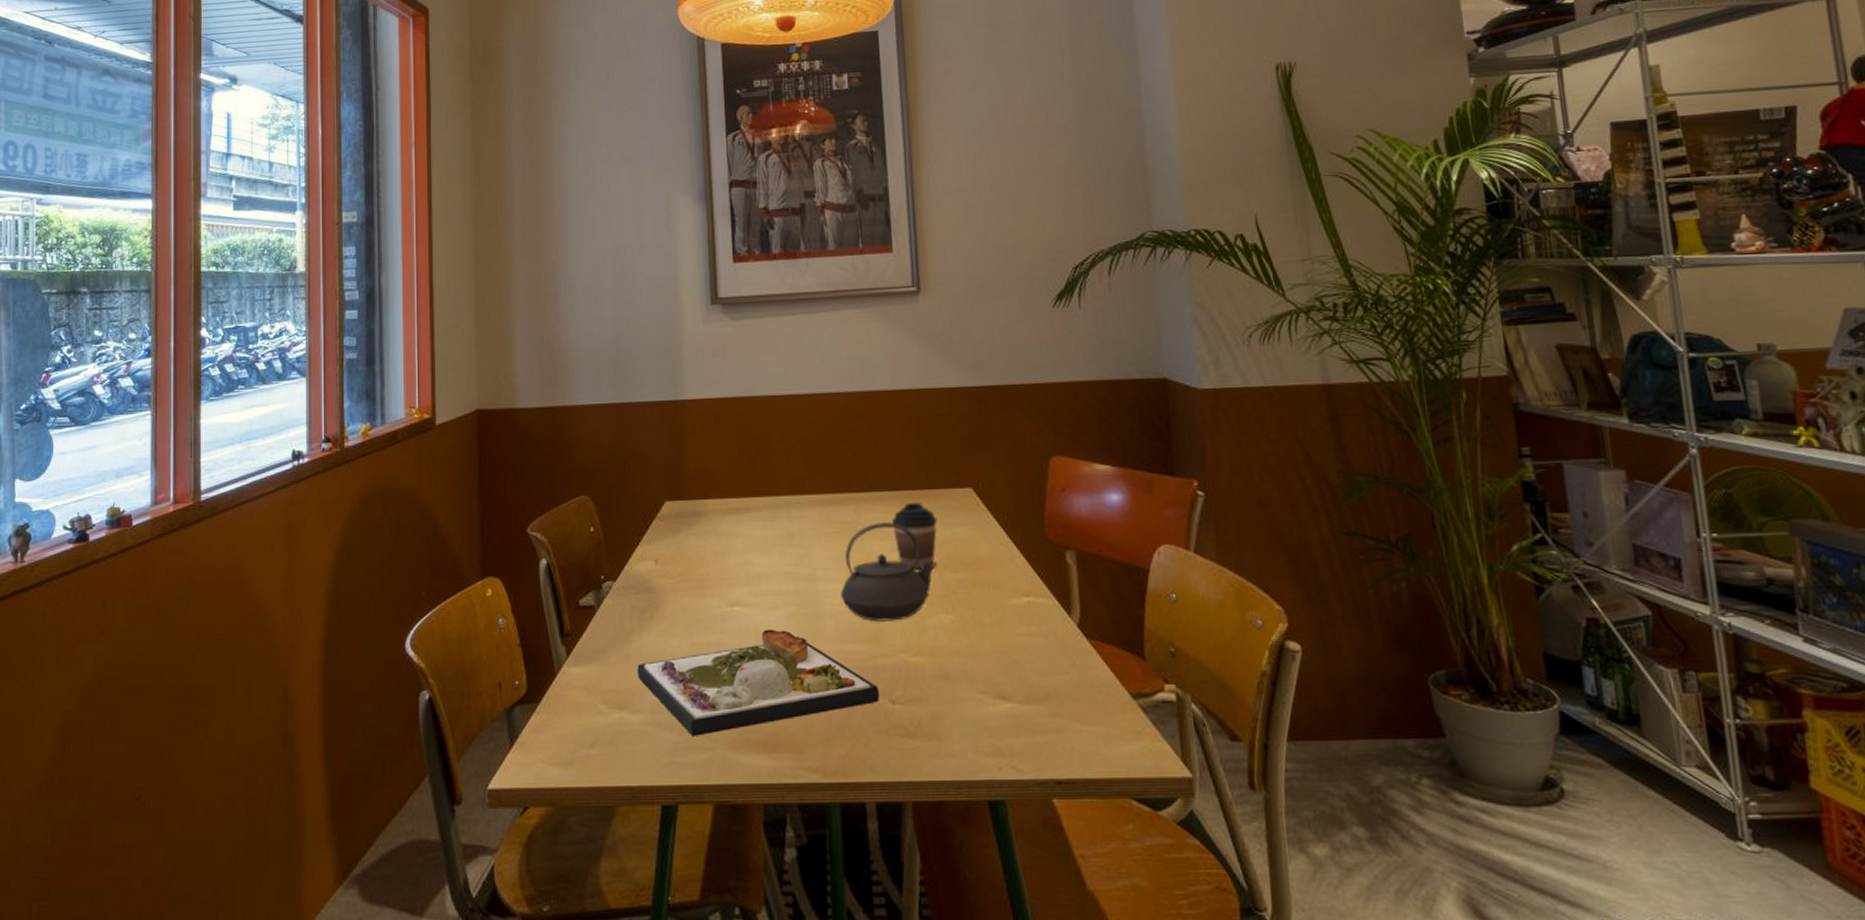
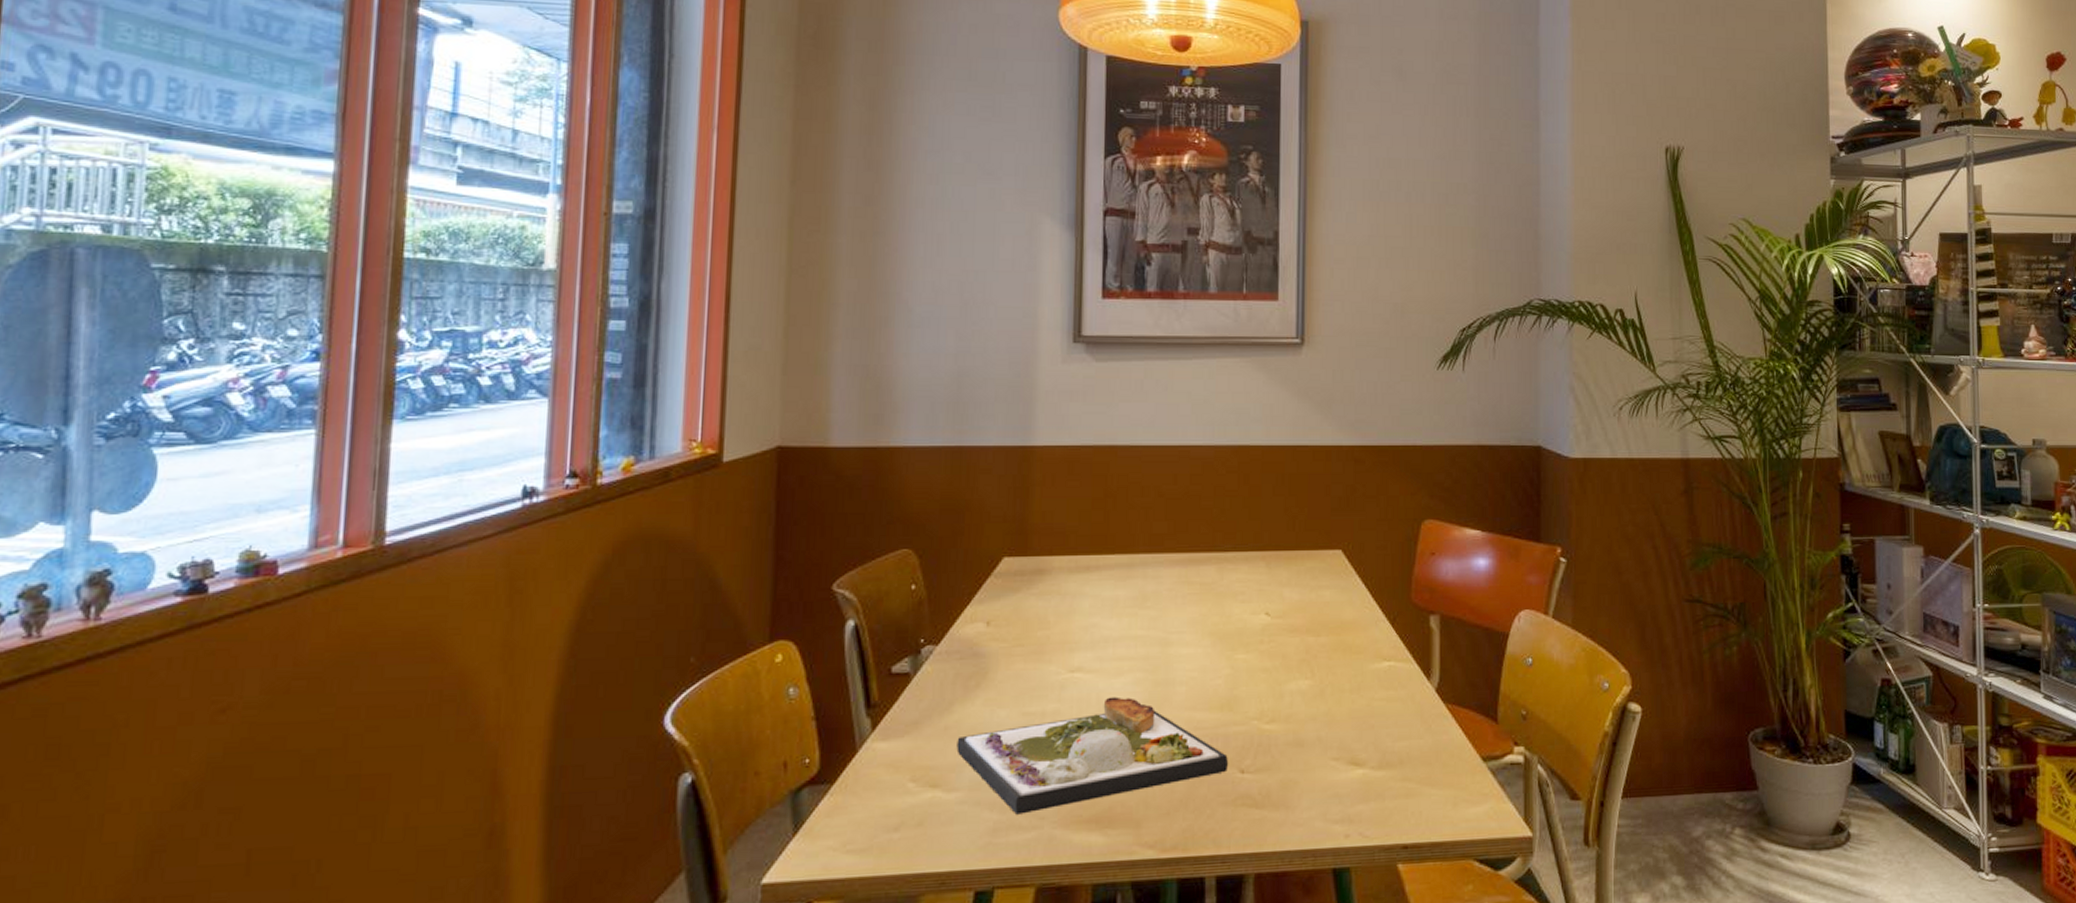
teapot: present [841,522,936,622] -> none [1195,584,1298,688]
coffee cup: present [892,503,938,568] -> none [1256,564,1303,632]

